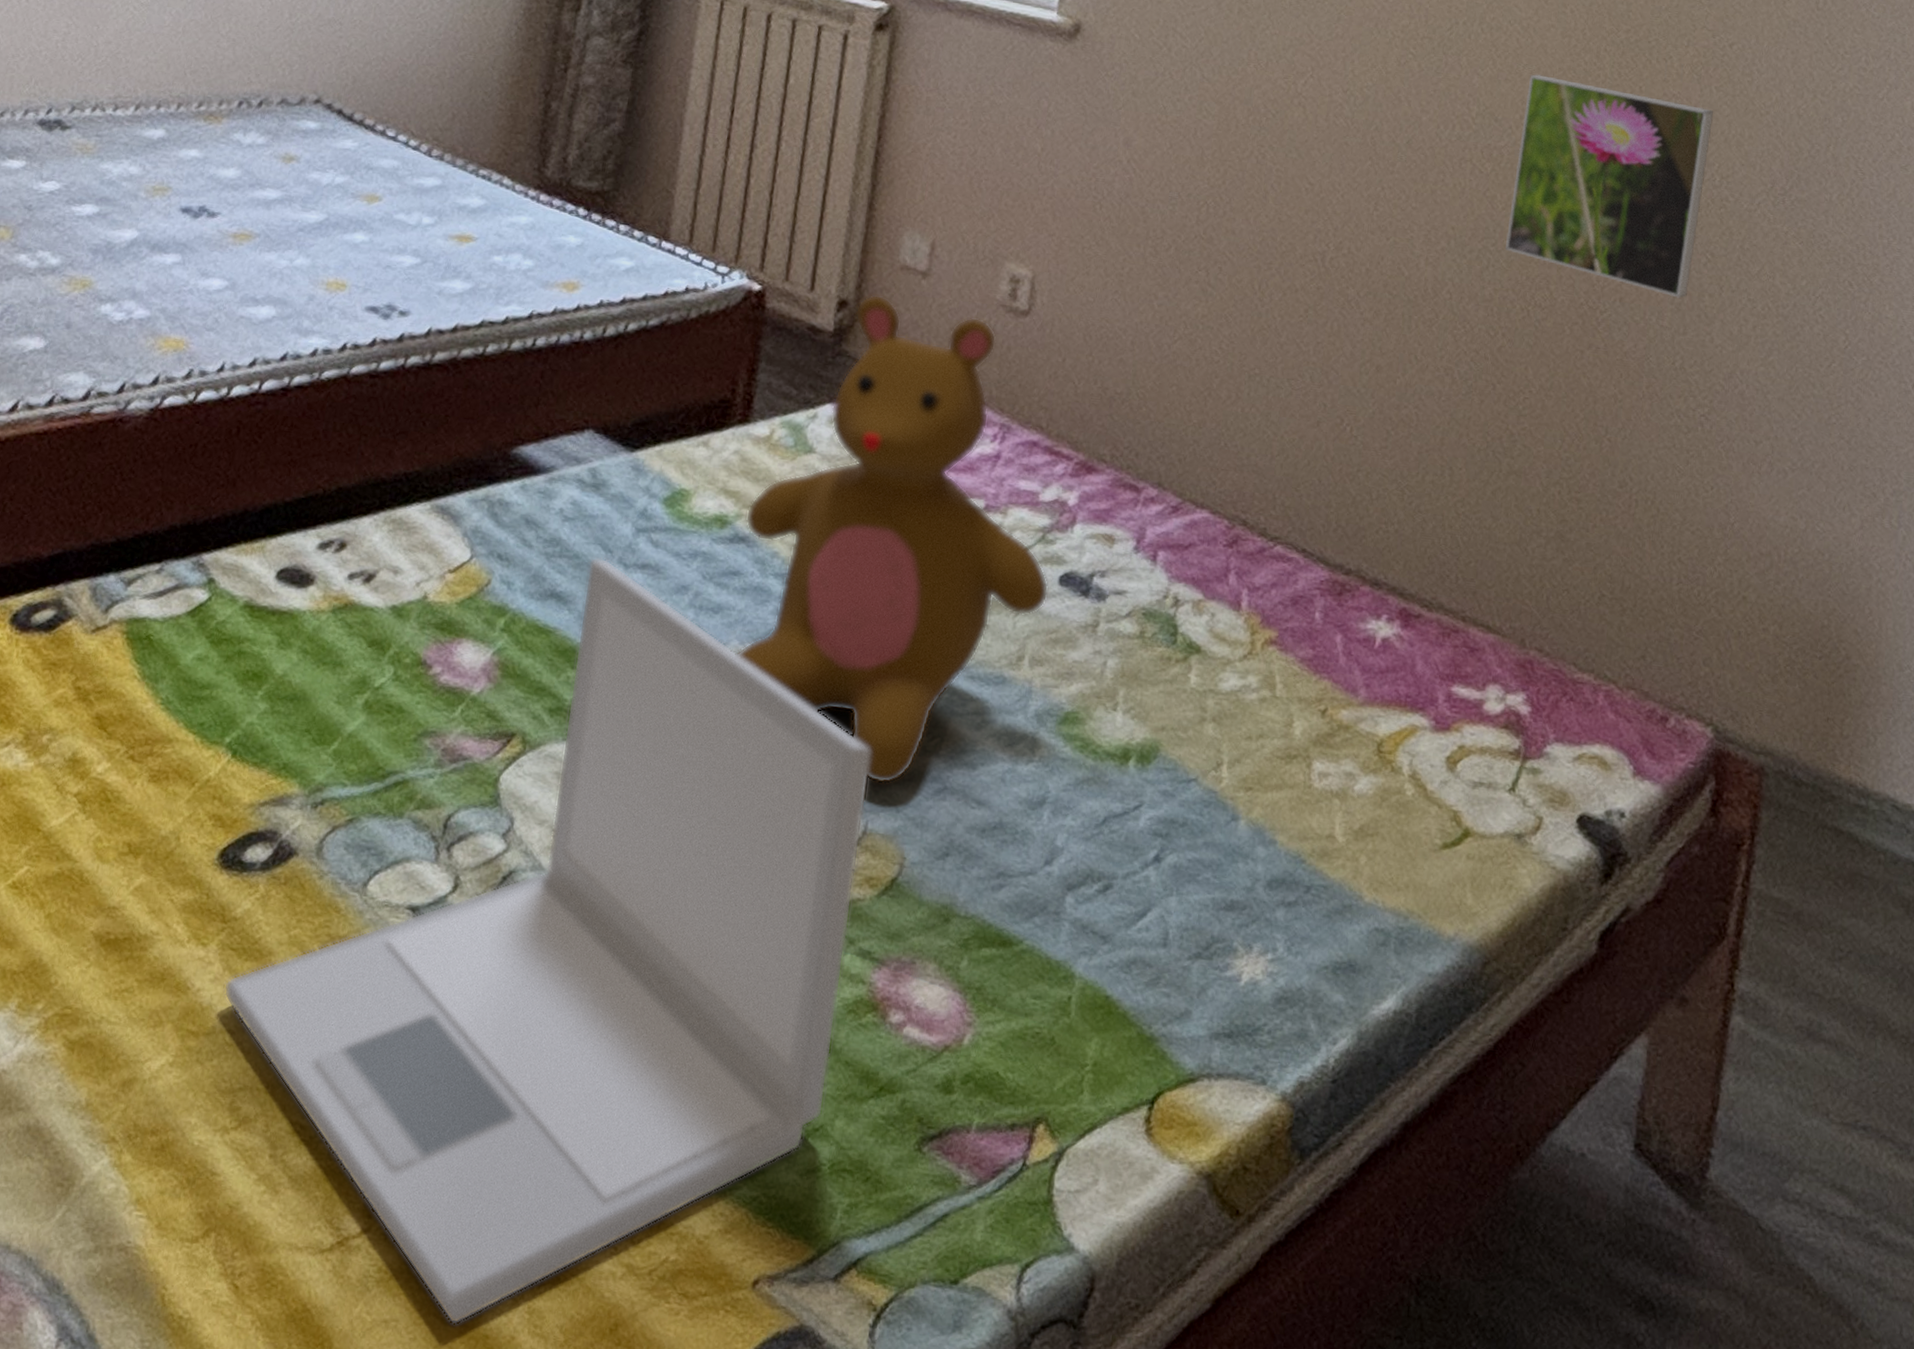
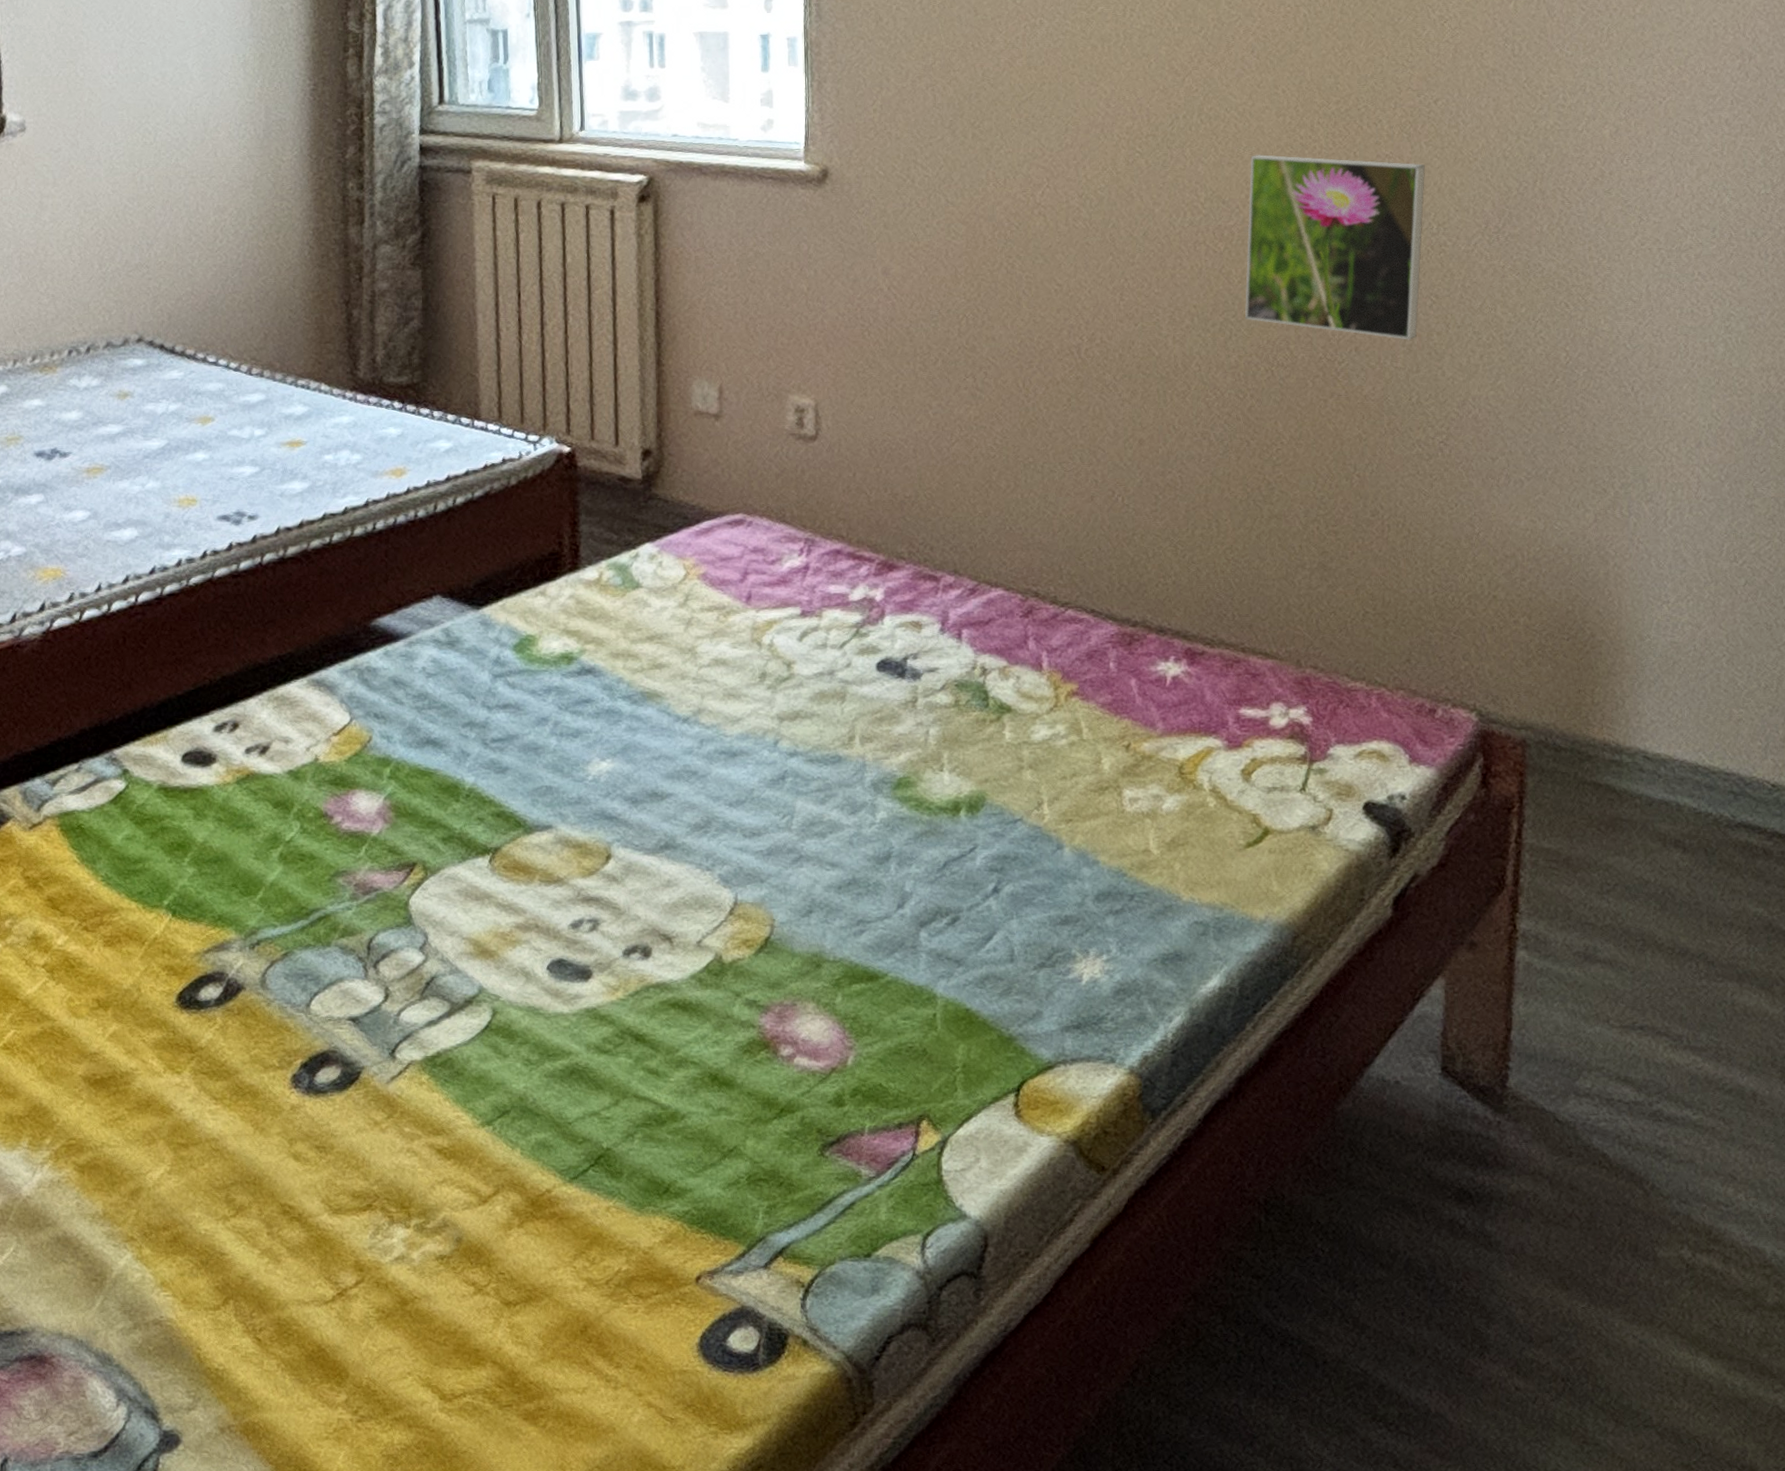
laptop: present [223,557,871,1325] -> none [202,704,735,1345]
teddy bear: present [736,294,1049,784] -> none [588,440,869,861]

